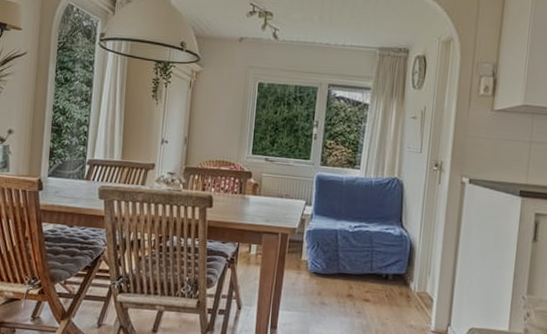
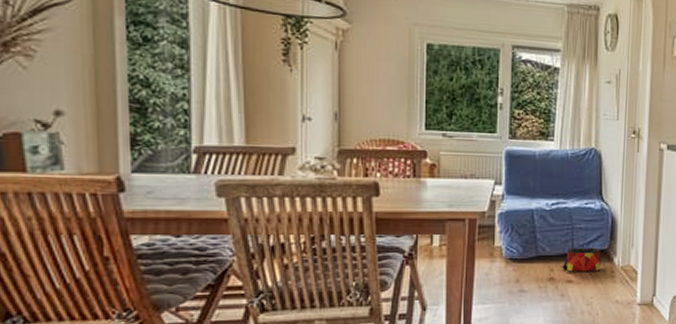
bag: none [360,268,399,295] -> present [562,247,602,273]

